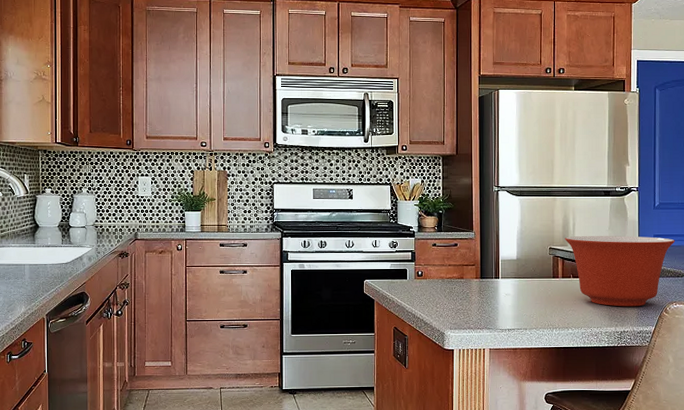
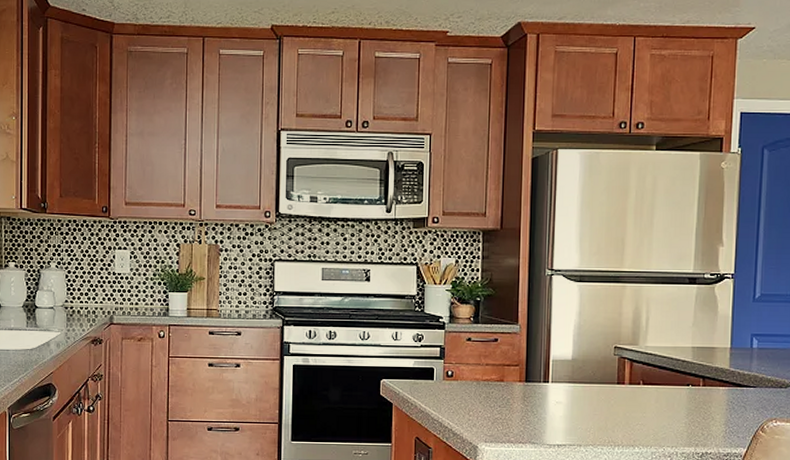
mixing bowl: present [564,236,675,307] -> none [634,333,779,423]

